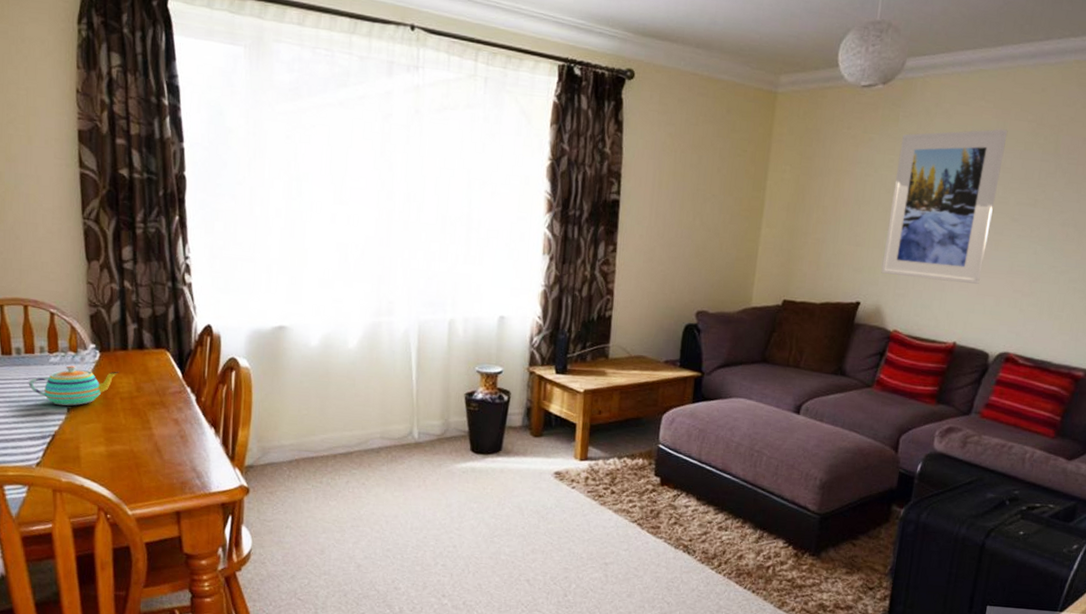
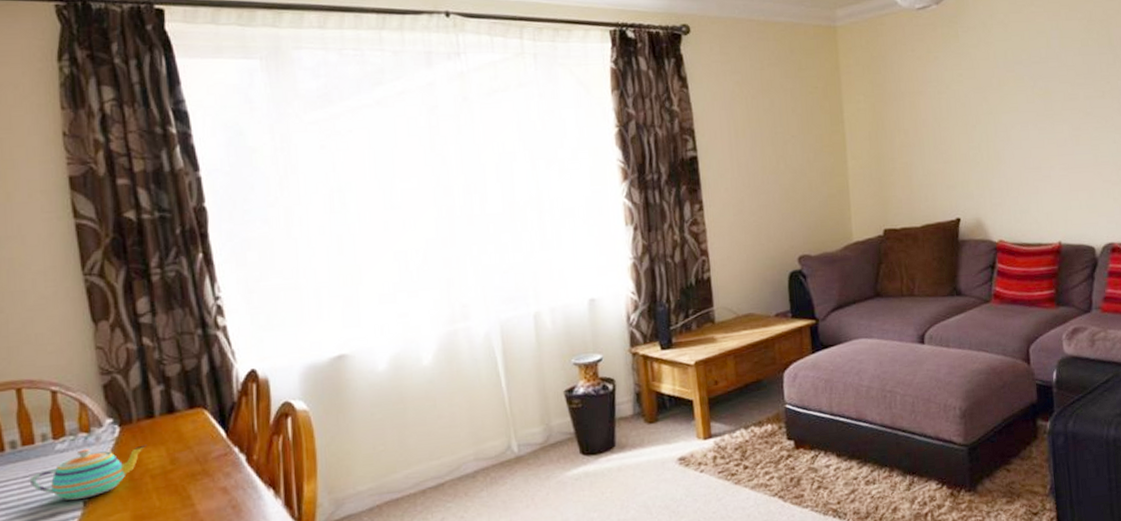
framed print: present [881,129,1008,284] -> none [965,30,1070,186]

